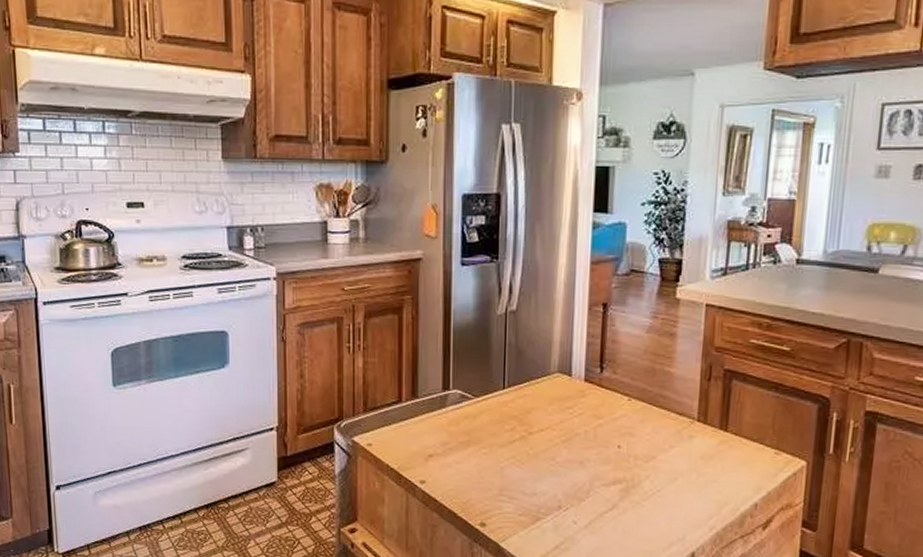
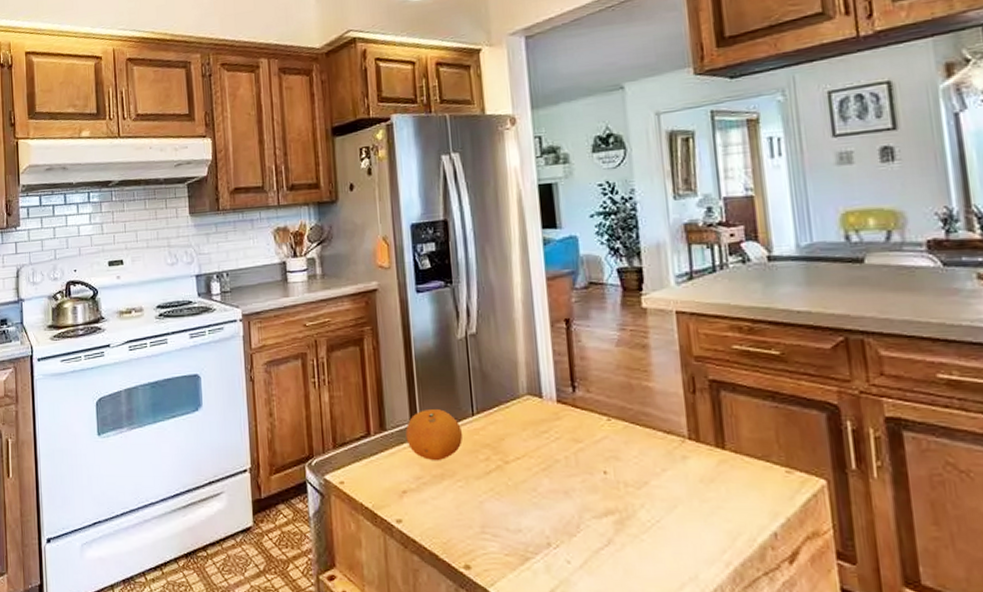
fruit: none [437,380,493,429] -> present [405,409,463,461]

